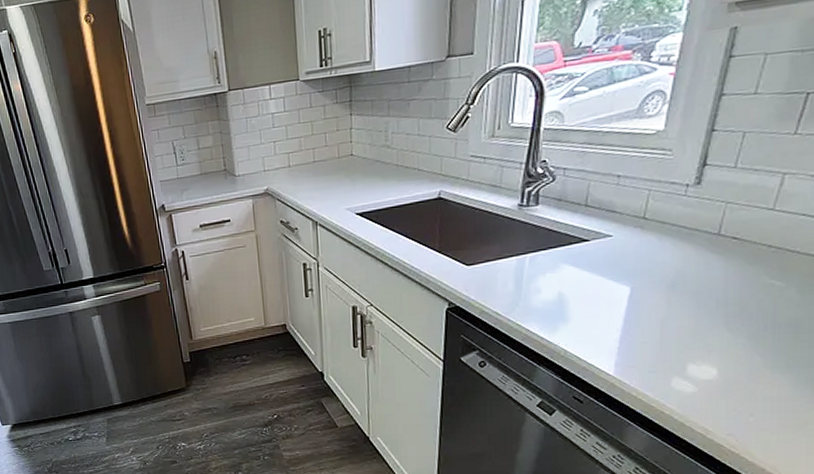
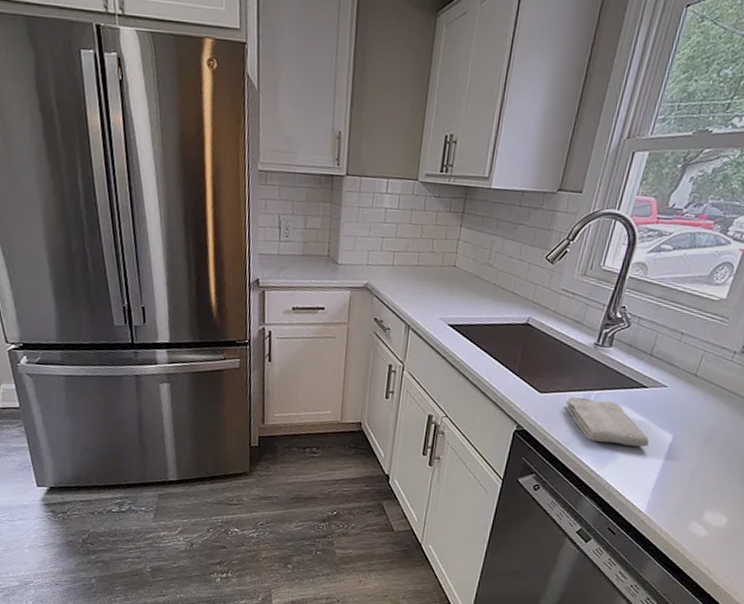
washcloth: none [497,262,603,307] -> present [565,397,650,447]

